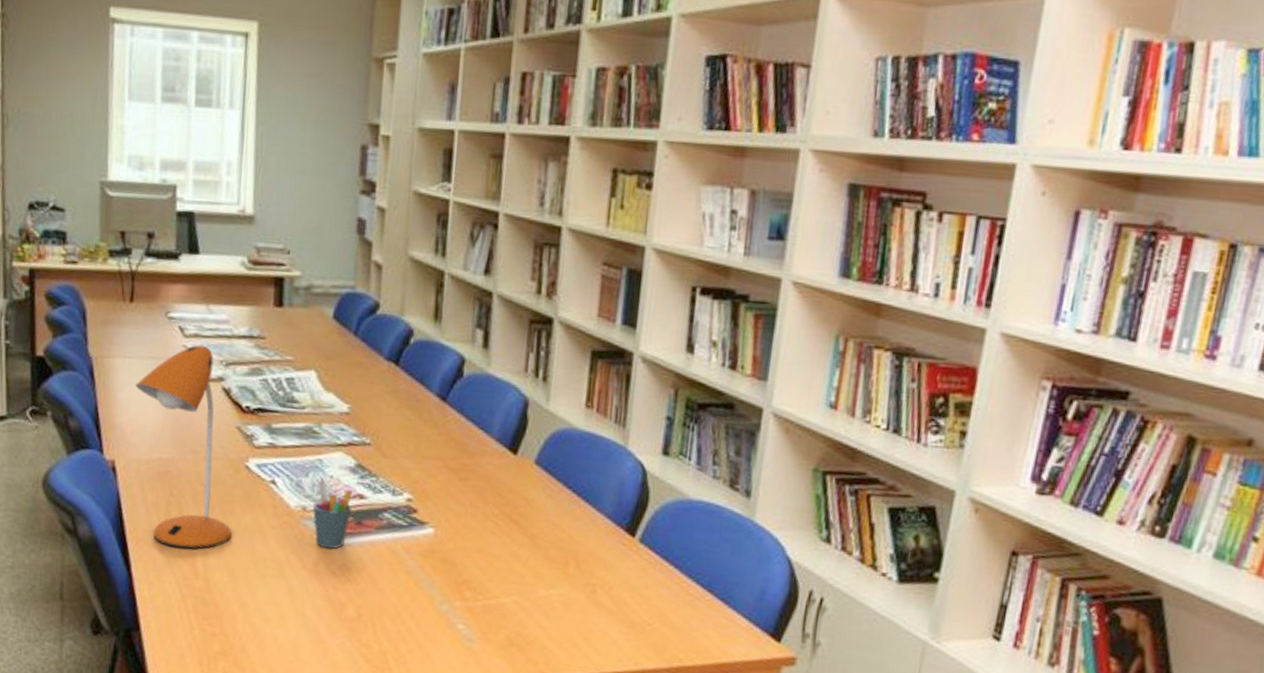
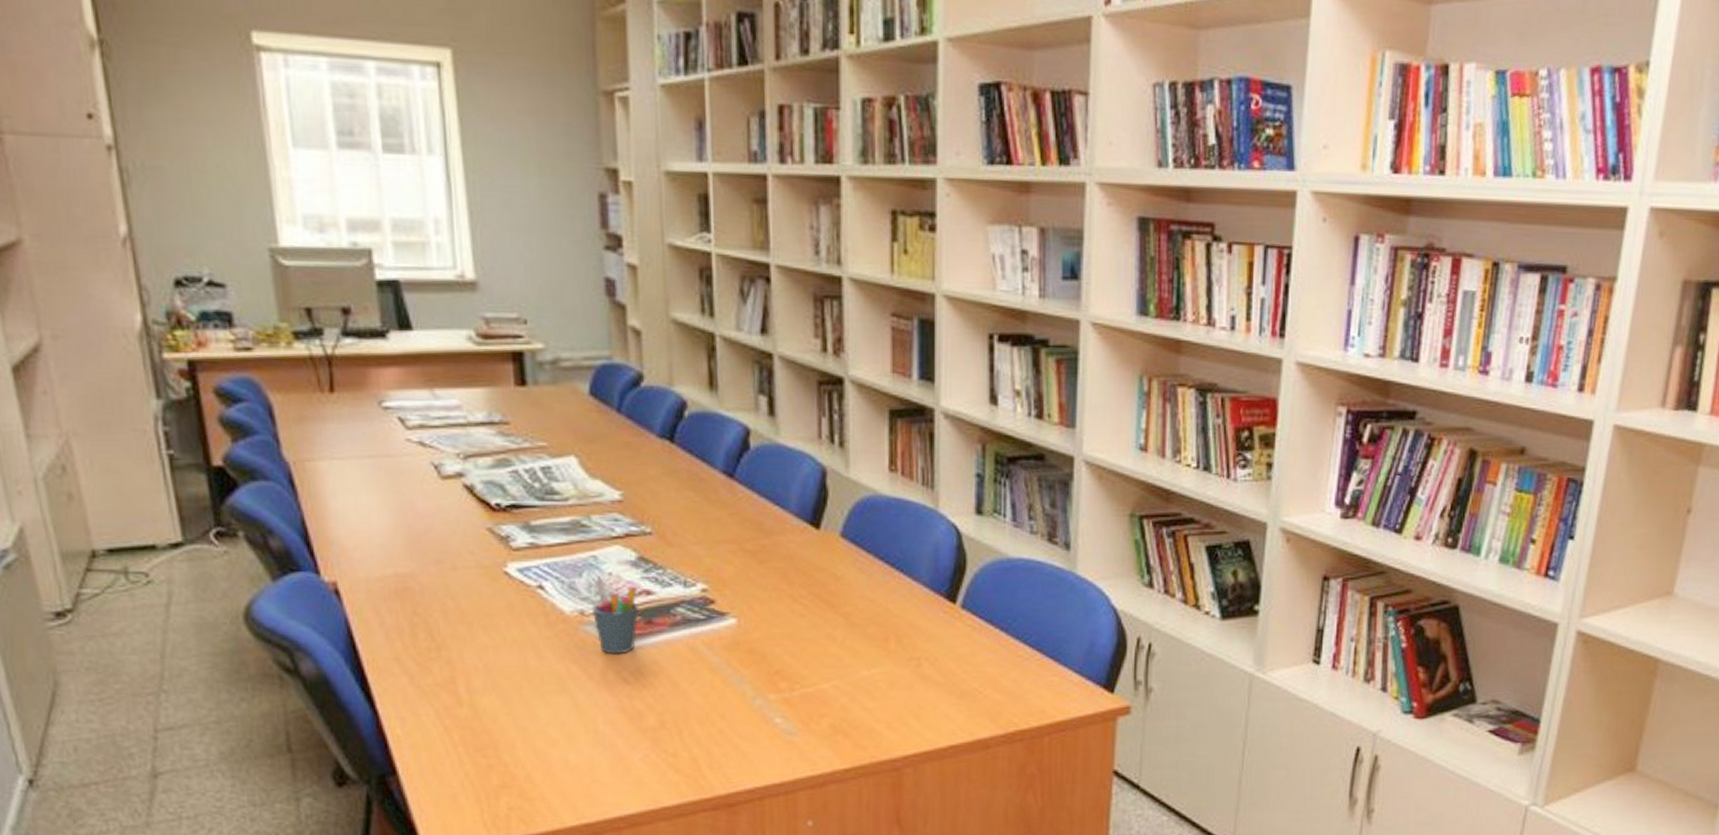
desk lamp: present [135,344,232,550] -> none [351,437,497,675]

